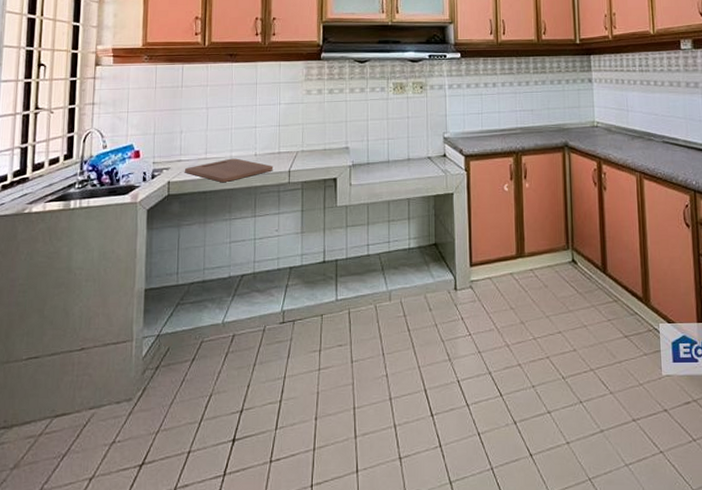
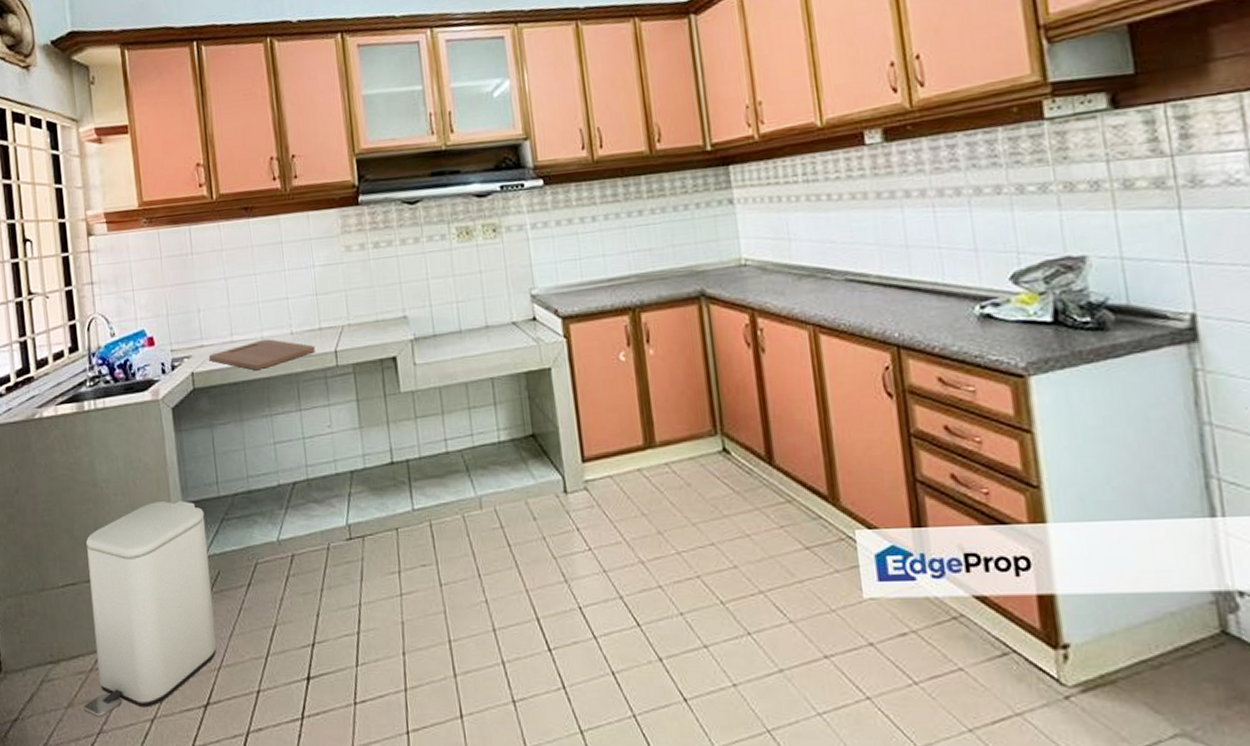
pedal bin: none [28,287,163,478] -> present [83,501,217,718]

